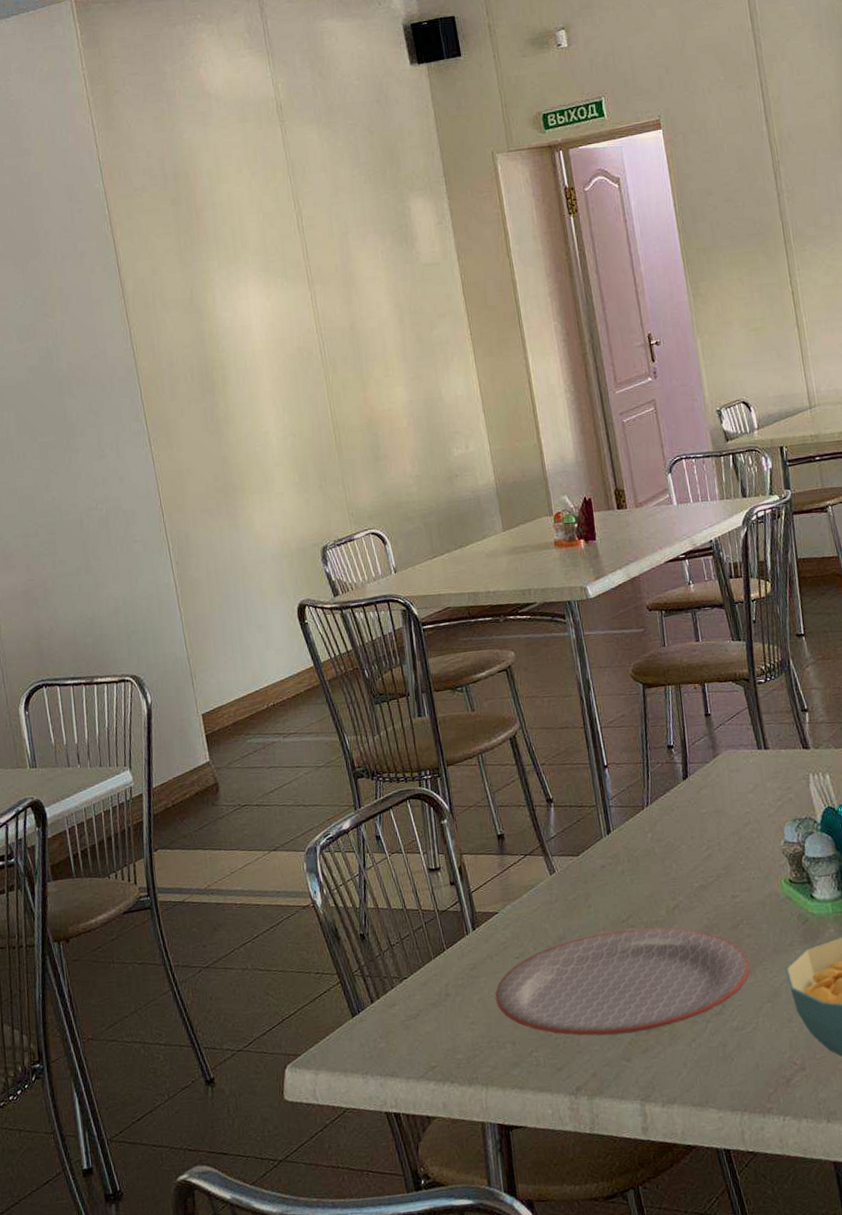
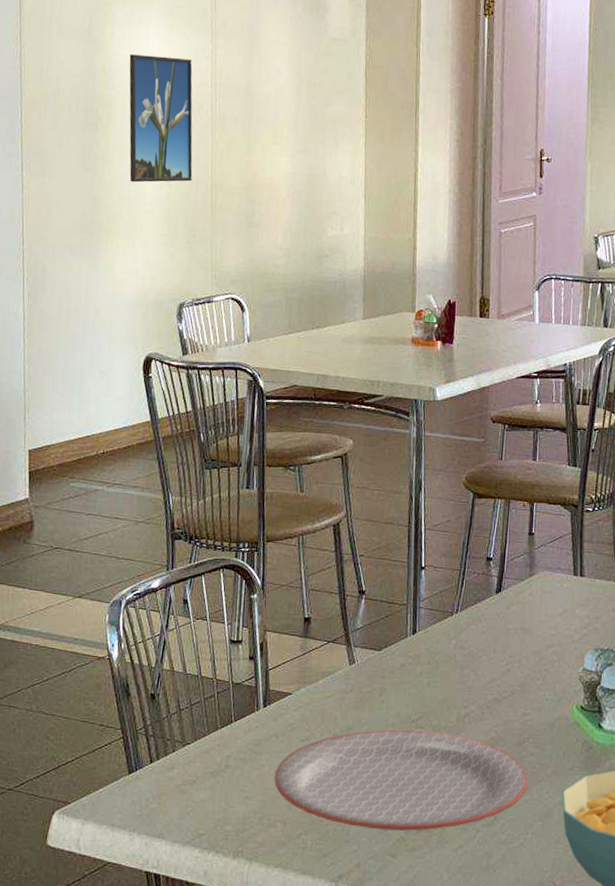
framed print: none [233,309,314,438] -> present [129,54,193,183]

